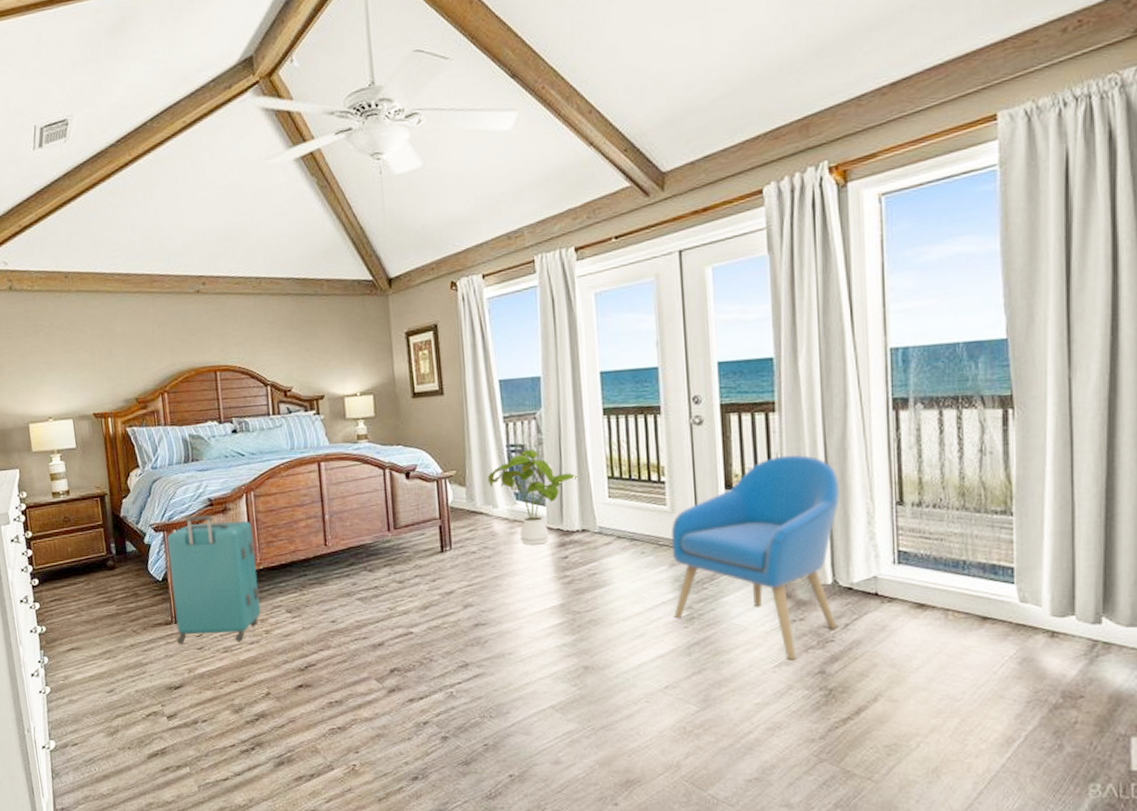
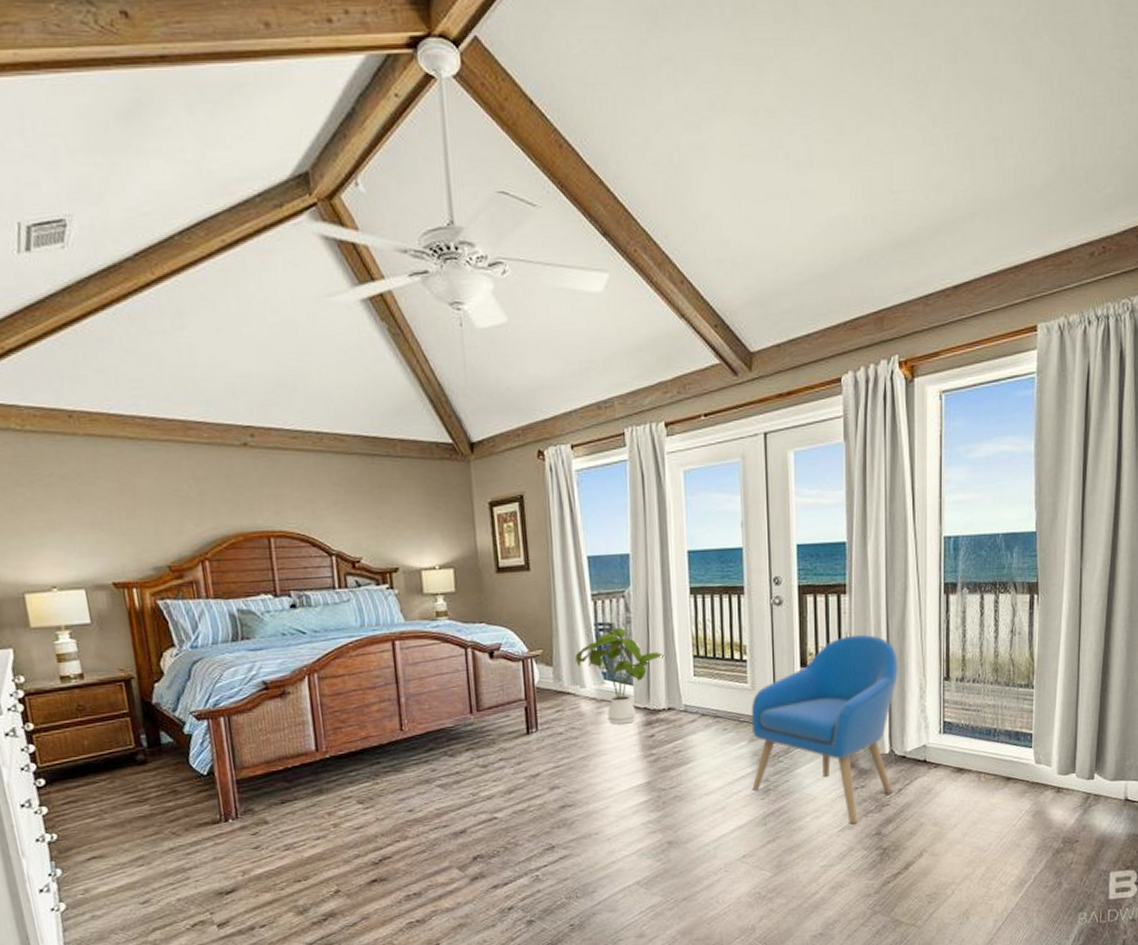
suitcase: present [166,515,261,644] -> none [212,700,328,844]

